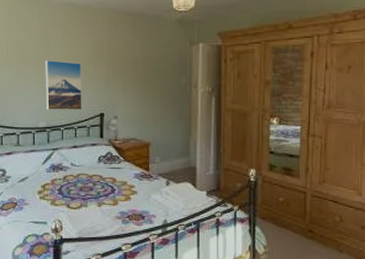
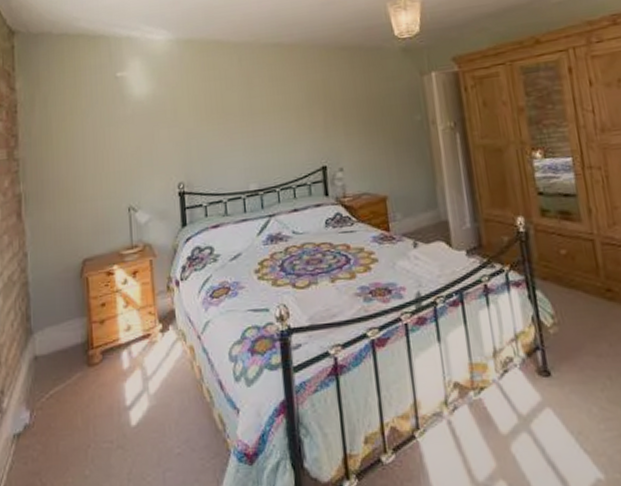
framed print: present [45,59,82,110] -> none [250,109,300,169]

